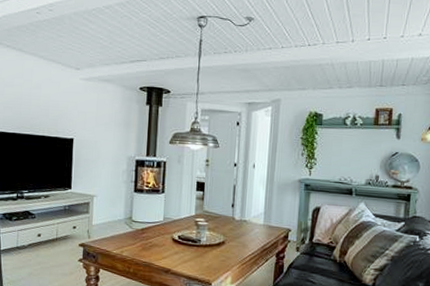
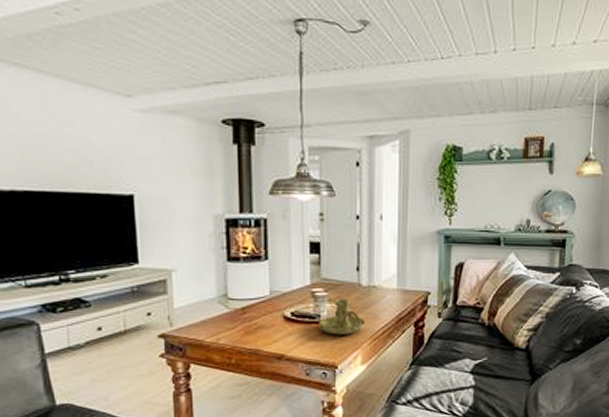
candle holder: none [199,228,236,259] -> present [319,298,365,335]

